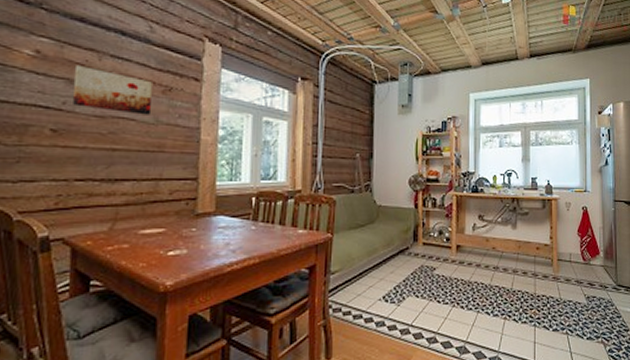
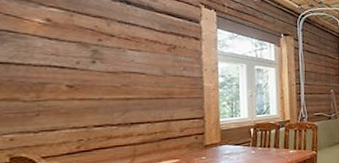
wall art: present [73,66,152,115] -> none [85,31,159,69]

